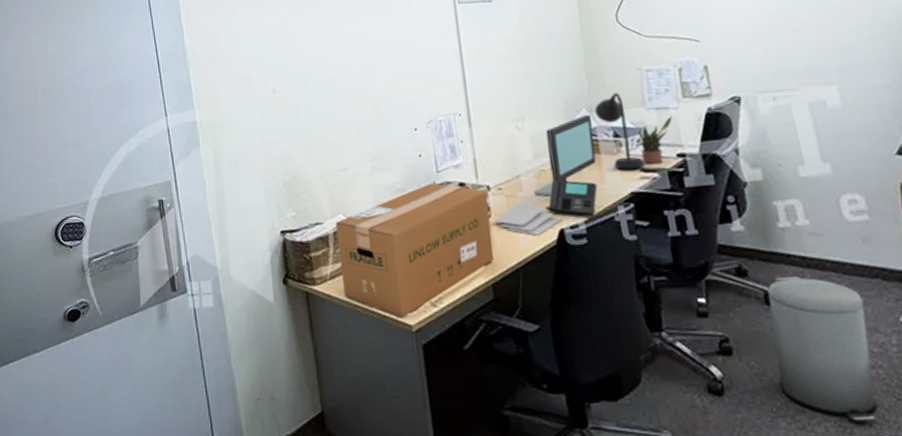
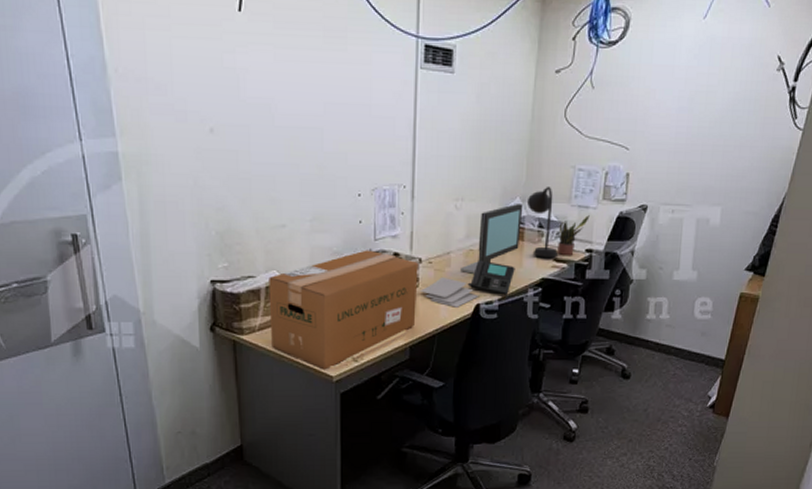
pedal bin: present [768,276,877,421] -> none [614,356,688,462]

